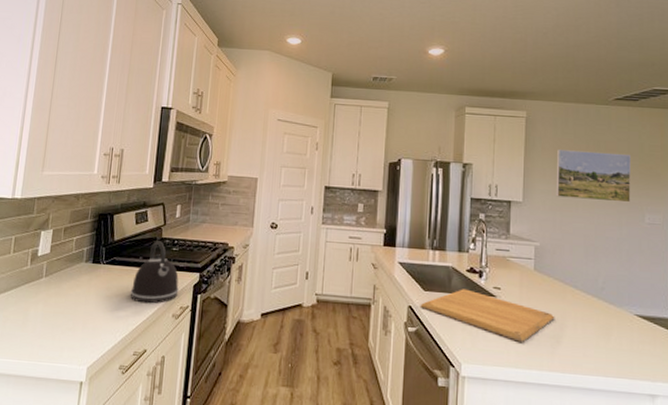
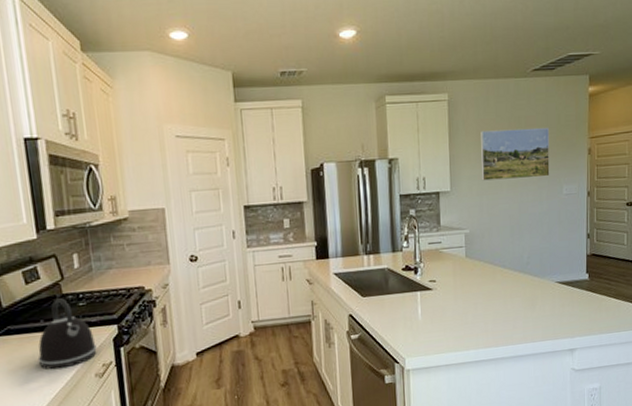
chopping board: present [420,289,555,343] -> none [360,287,487,328]

